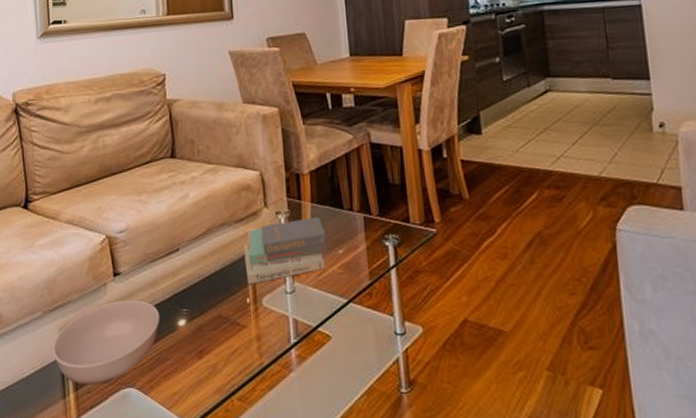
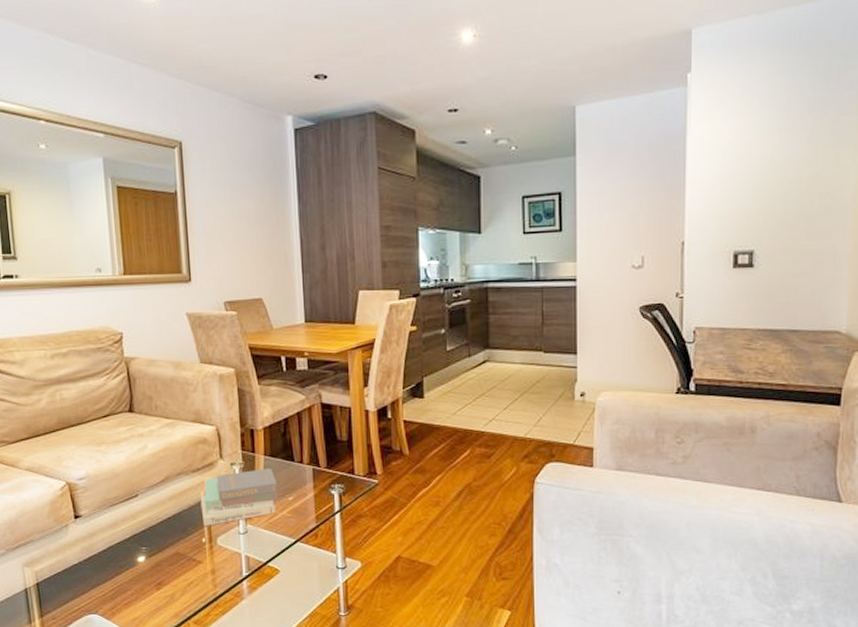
bowl: present [52,299,160,385] -> none [16,539,121,612]

